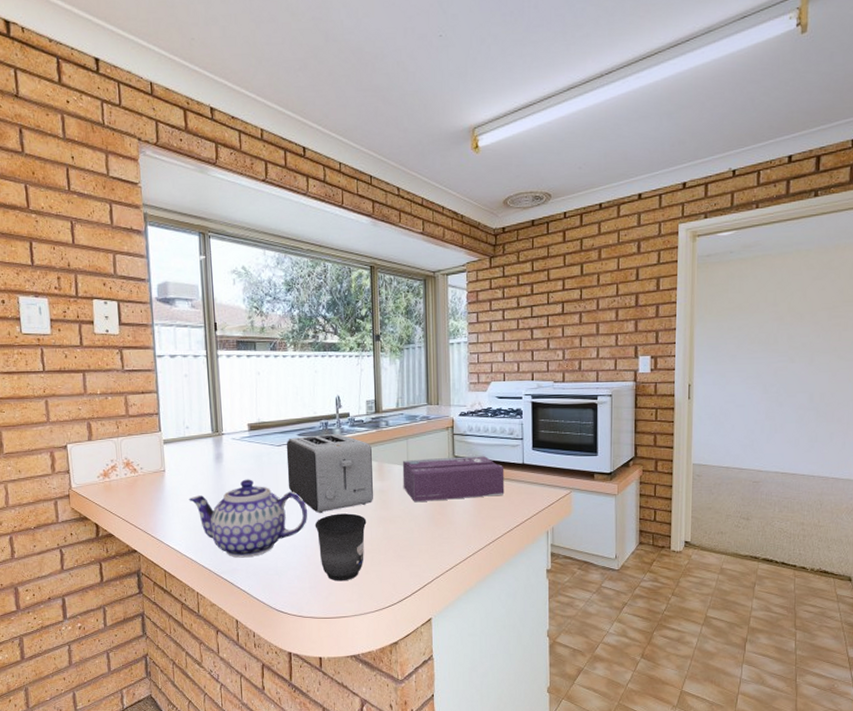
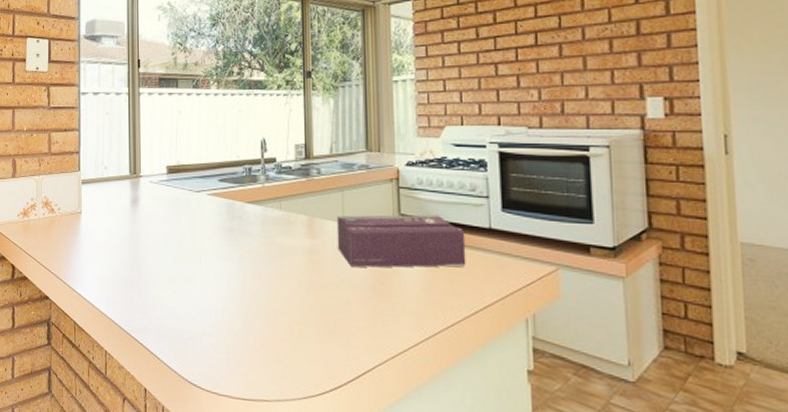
teapot: present [188,479,308,558] -> none [103,227,227,317]
toaster: present [286,433,373,514] -> none [205,180,302,273]
mug: present [314,513,367,581] -> none [234,273,294,356]

